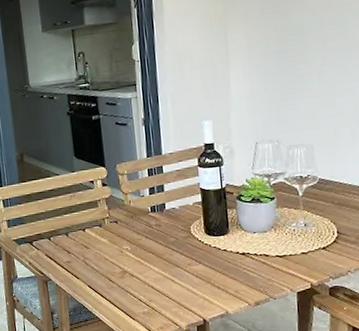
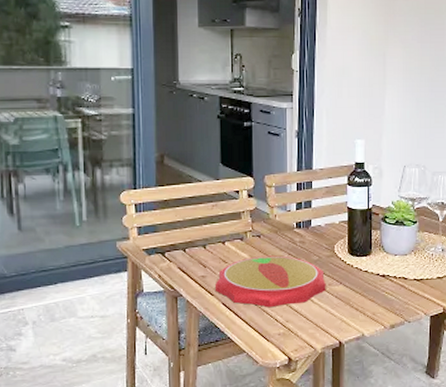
plate: none [79,239,186,289] -> present [214,255,326,308]

